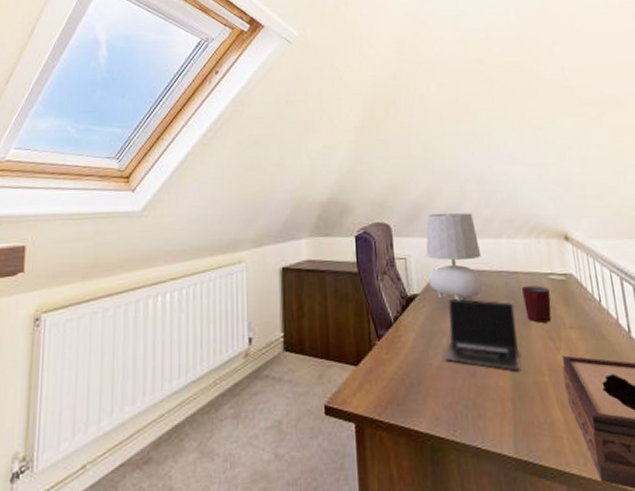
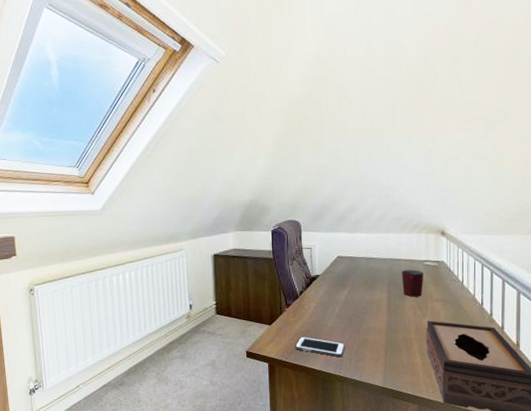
cell phone: none [390,382,459,413] -> present [294,337,346,358]
table lamp: present [426,212,483,301] -> none [328,212,372,280]
laptop: present [443,298,520,371] -> none [336,278,395,330]

